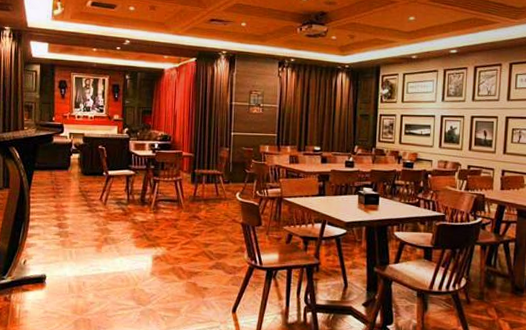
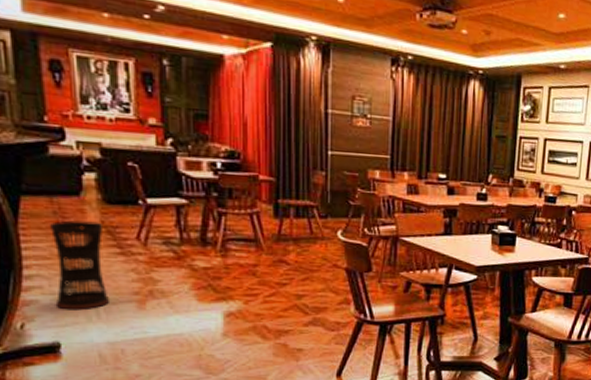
umbrella stand: none [46,187,81,252] -> present [50,220,110,310]

